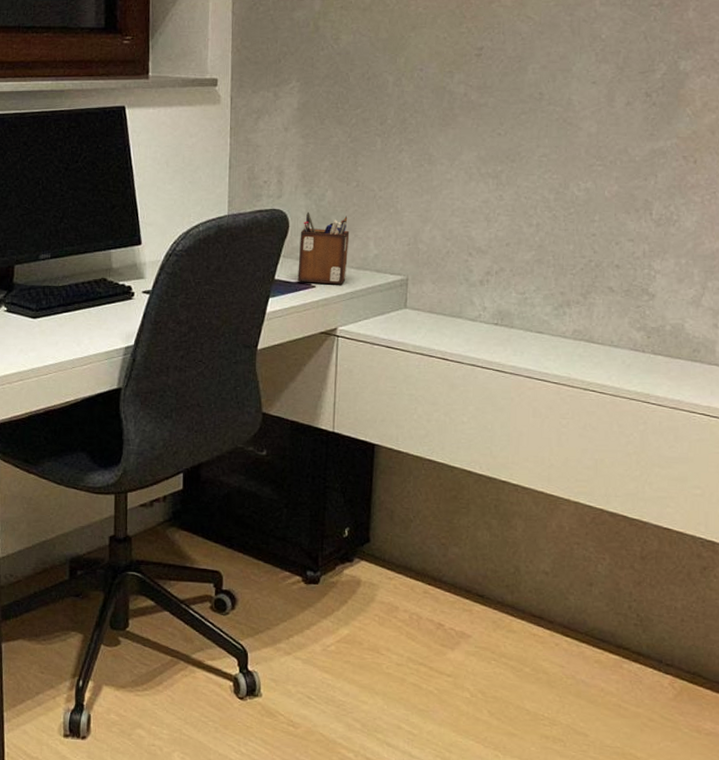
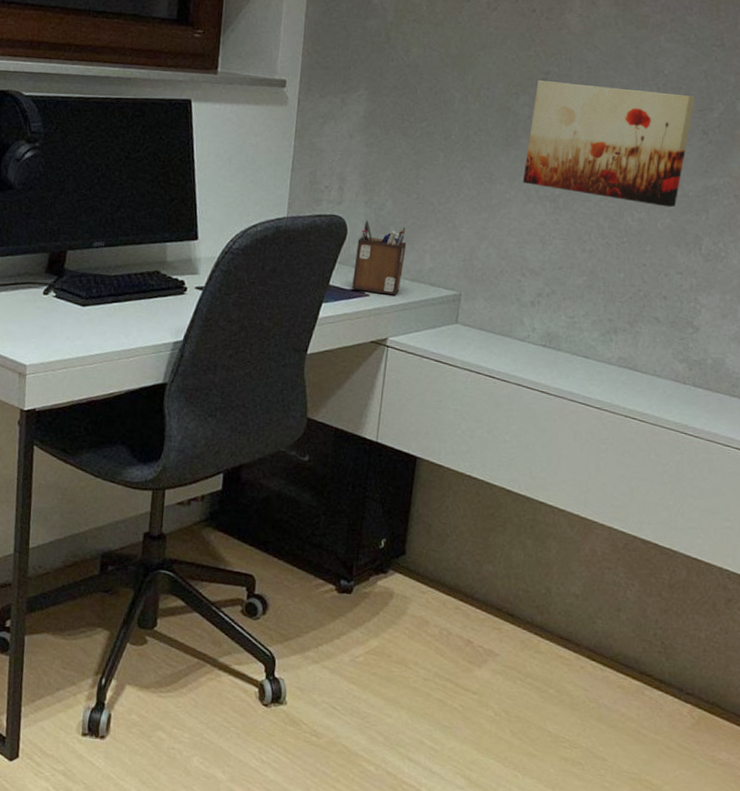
wall art: none [462,56,636,174] -> present [522,80,696,208]

